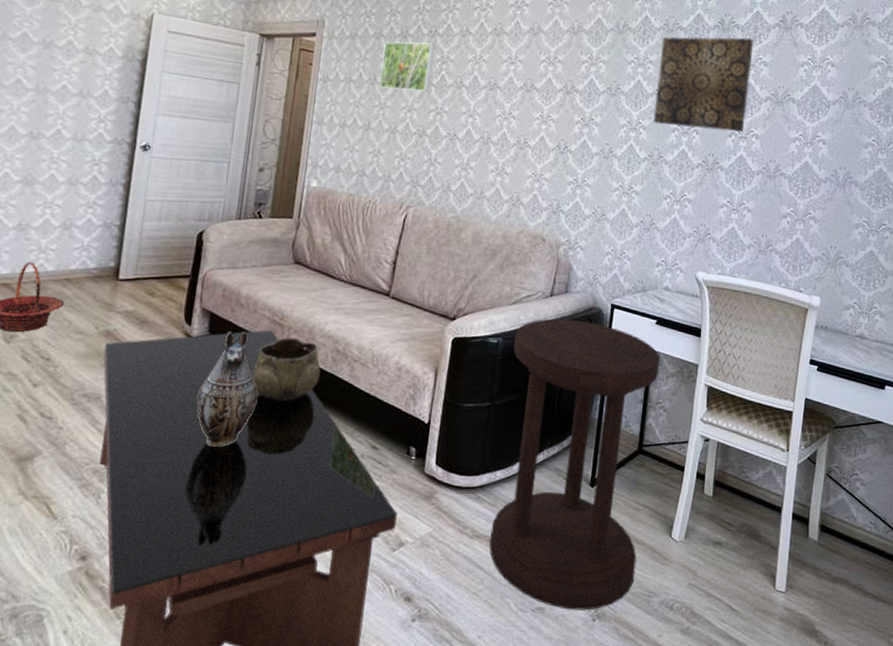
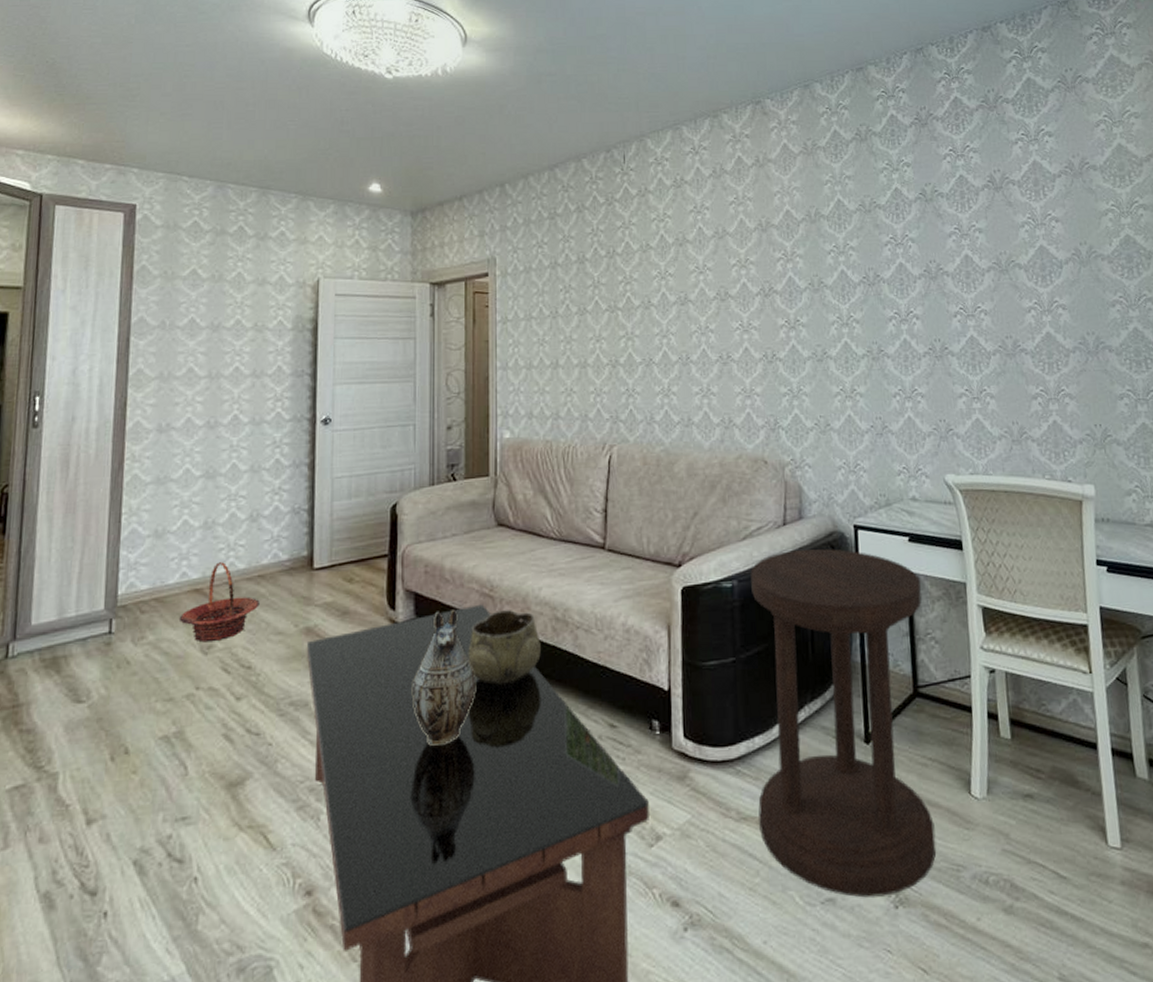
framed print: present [379,41,435,93] -> none [561,264,616,320]
wall art: present [653,36,754,133] -> none [860,204,970,315]

